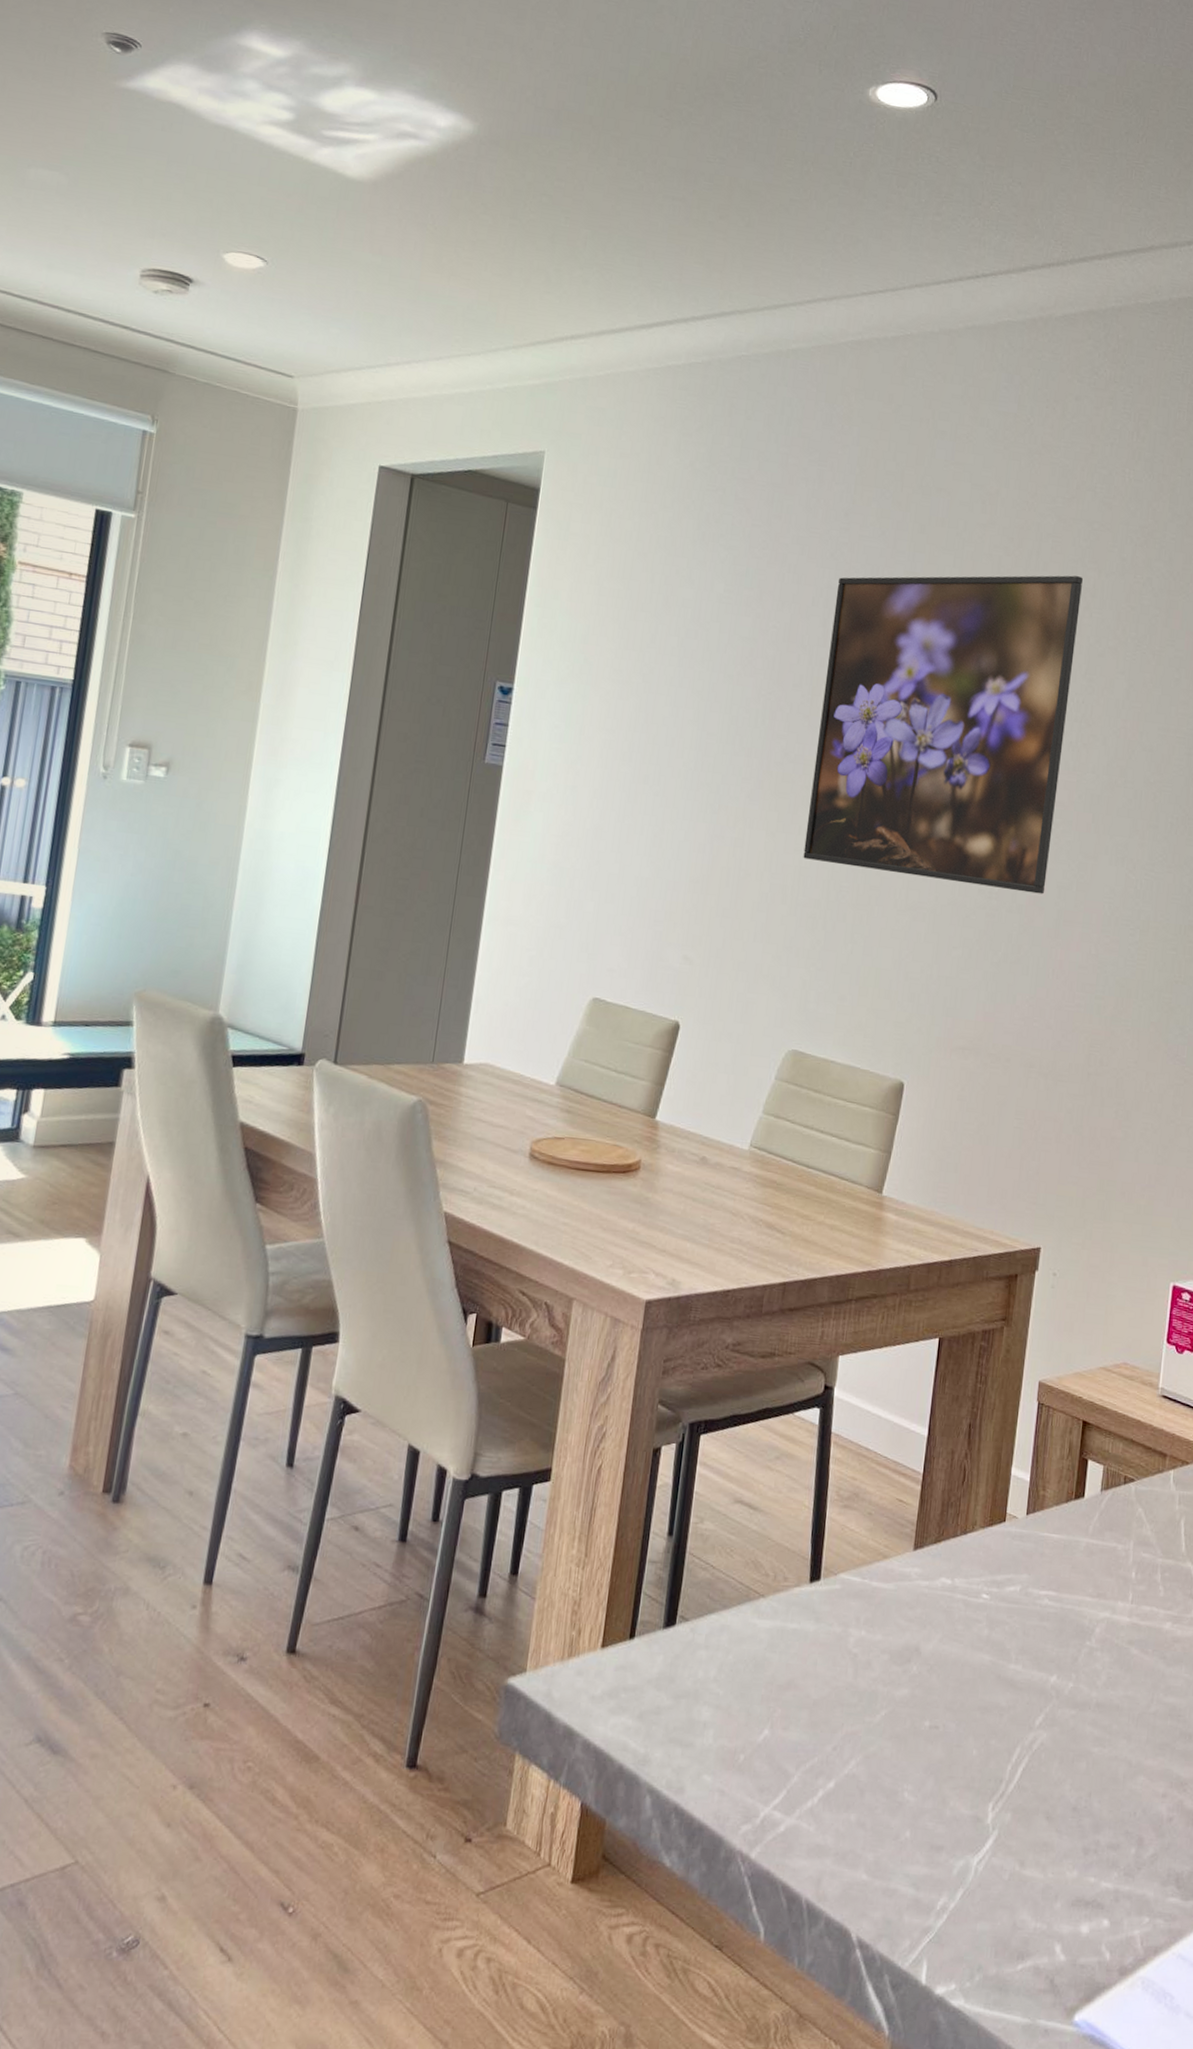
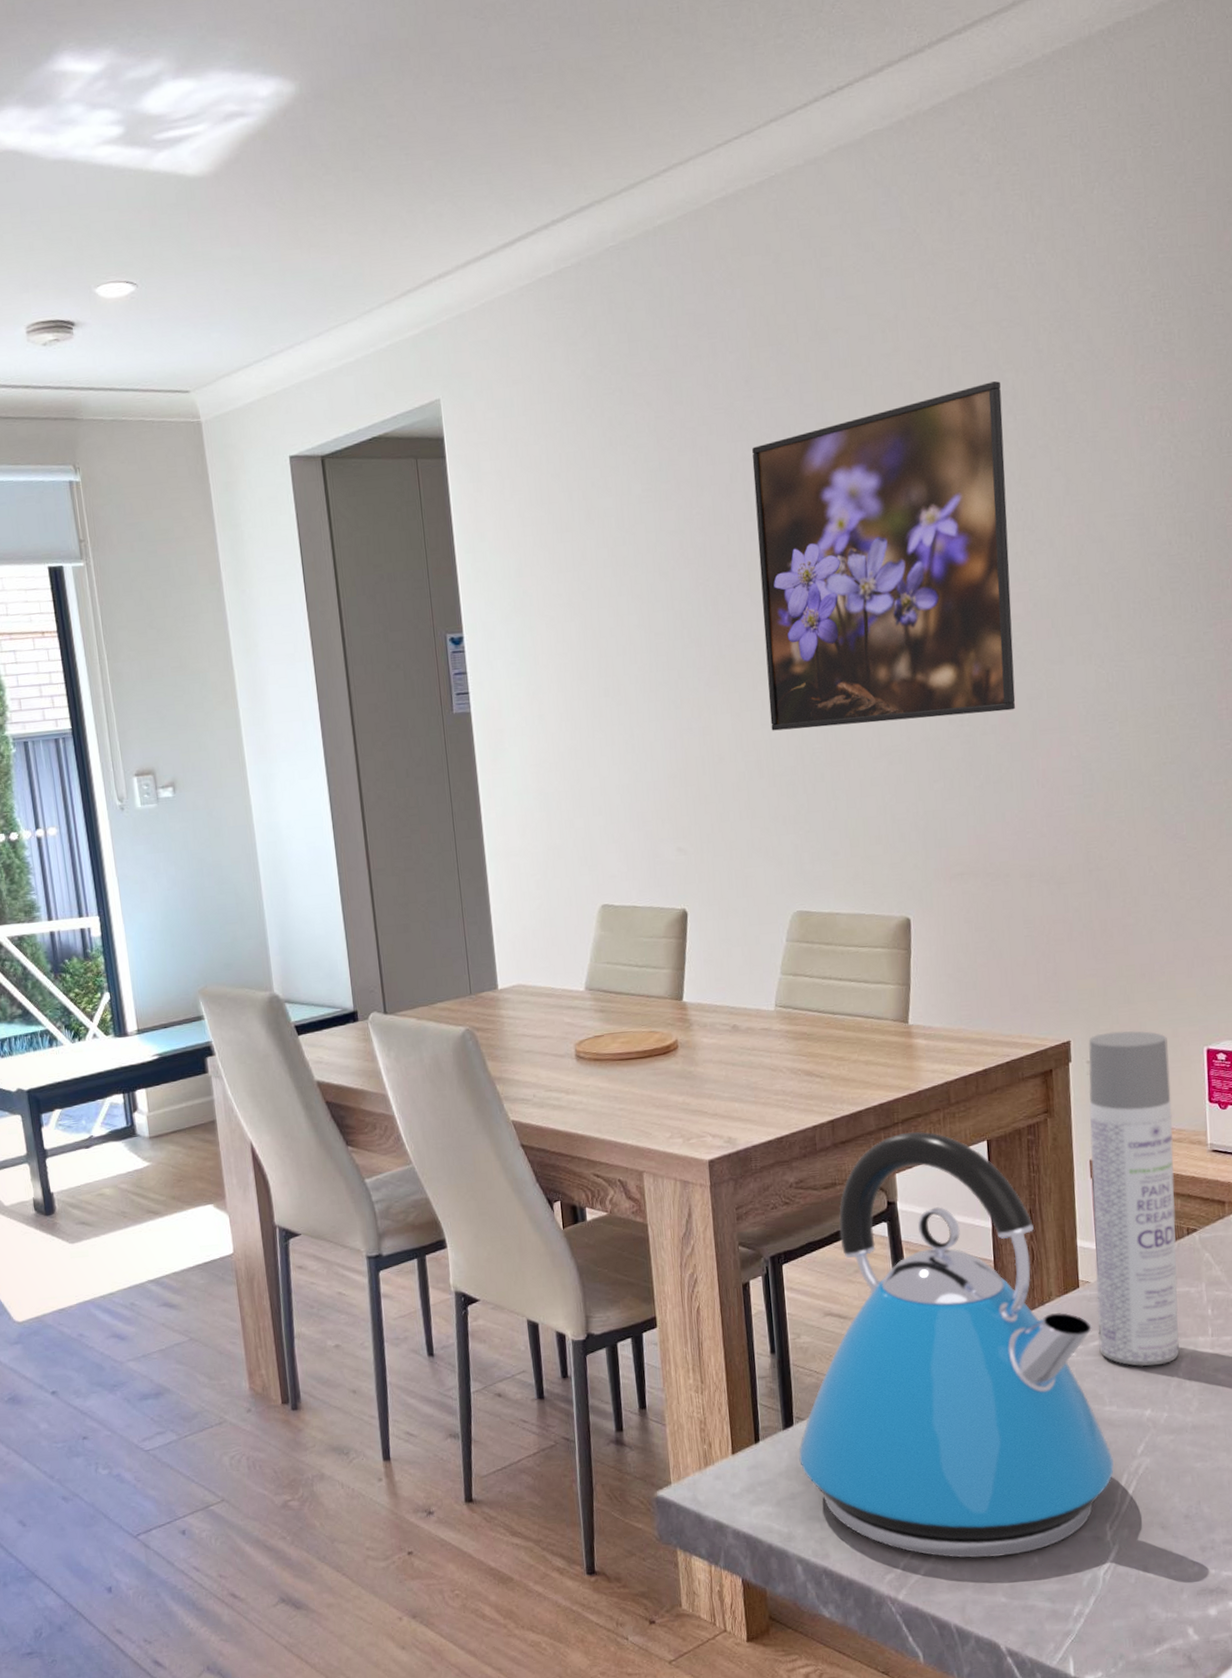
kettle: none [673,1312,1011,1825] -> present [798,1131,1114,1558]
spray bottle: none [1014,1246,1136,1627] -> present [1088,1031,1180,1367]

